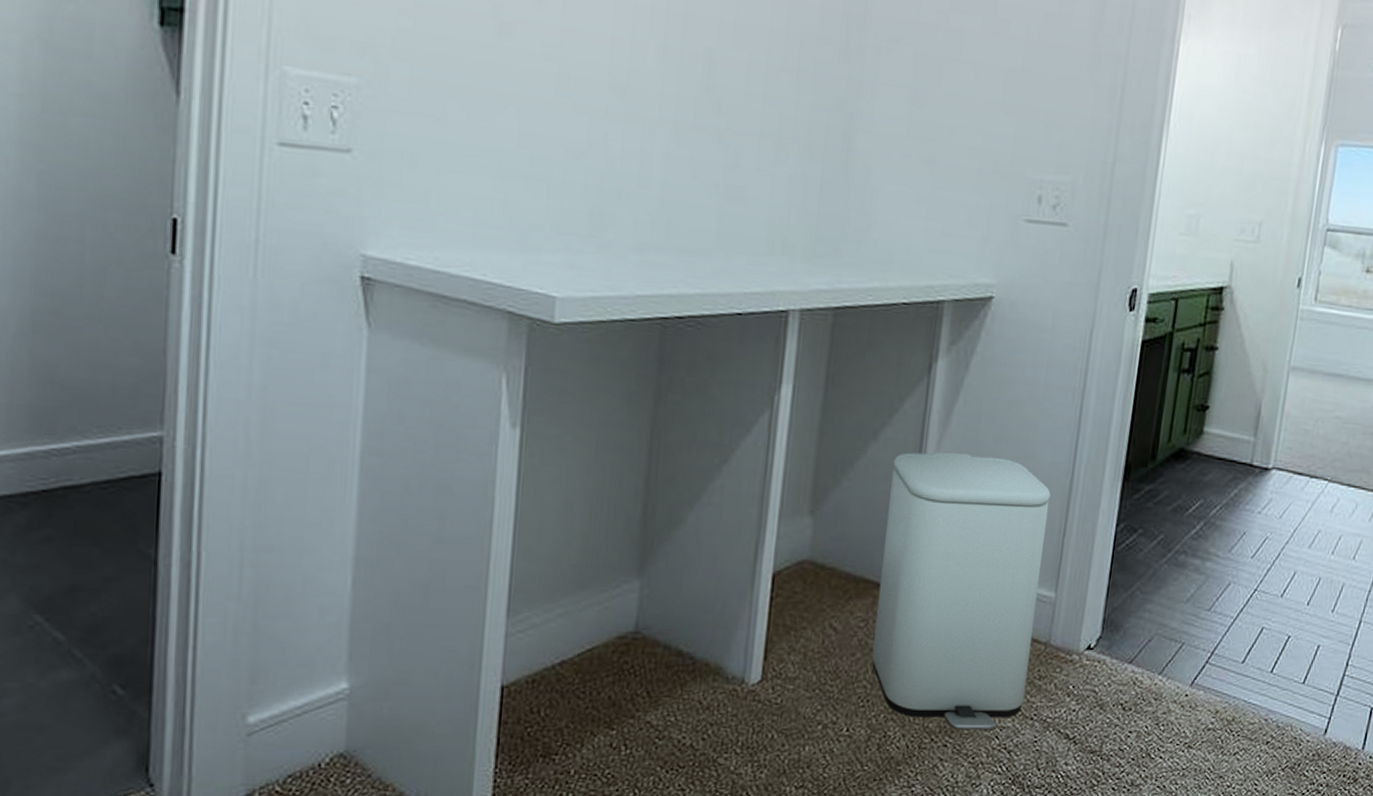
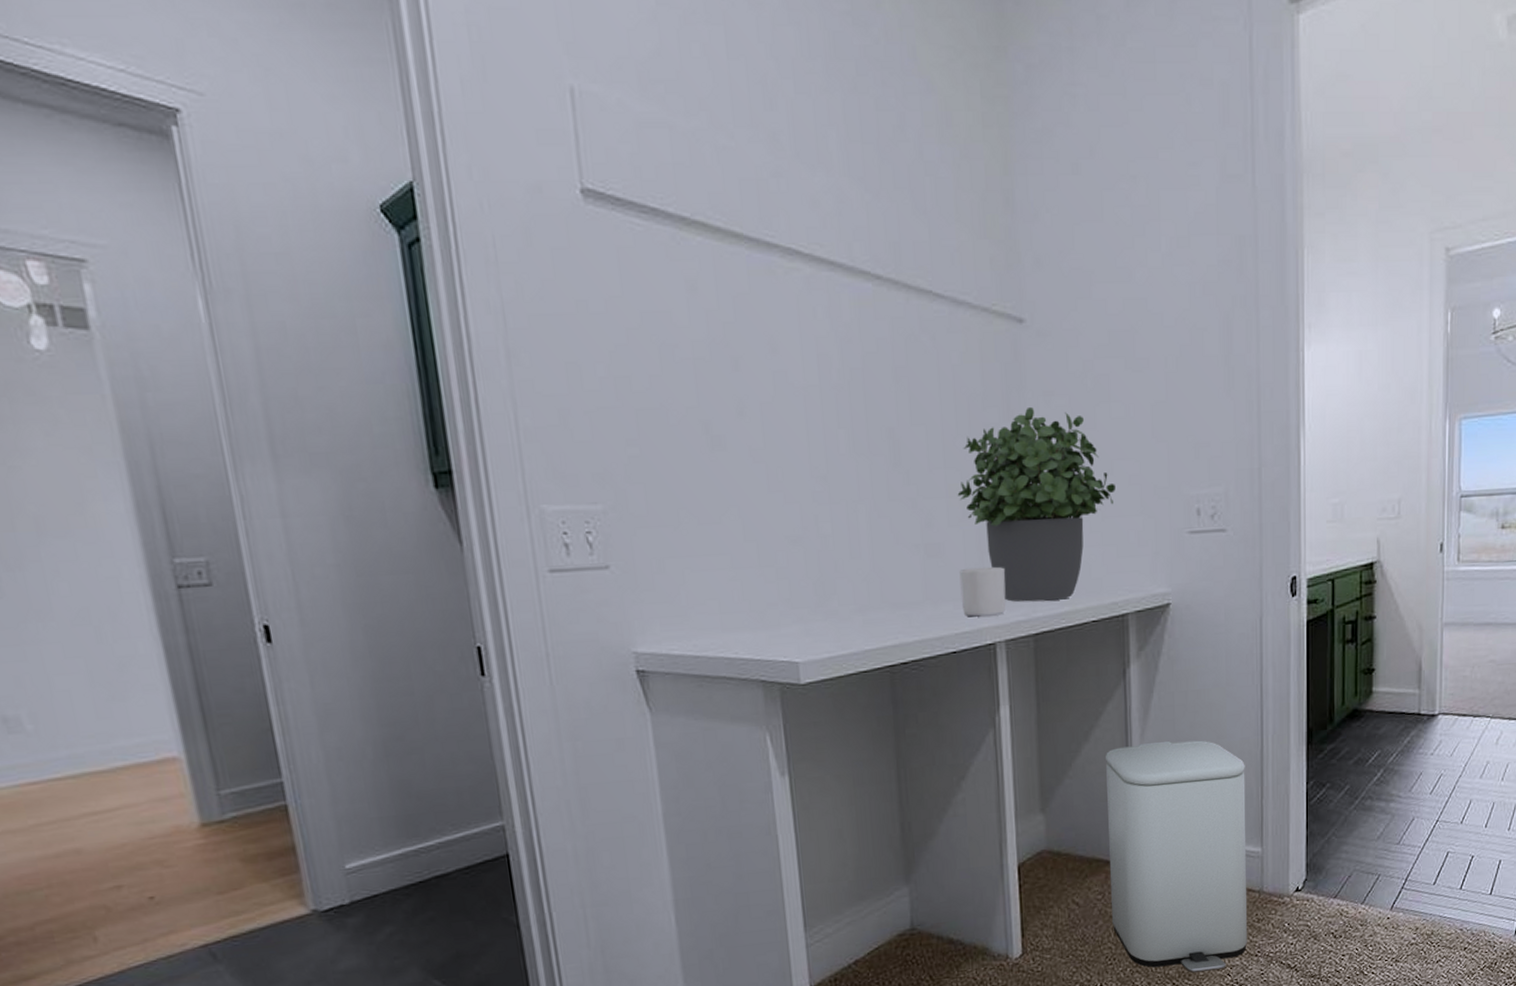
mug: none [756,219,814,280] -> present [959,566,1006,617]
potted plant: none [772,51,952,273] -> present [957,406,1115,603]

